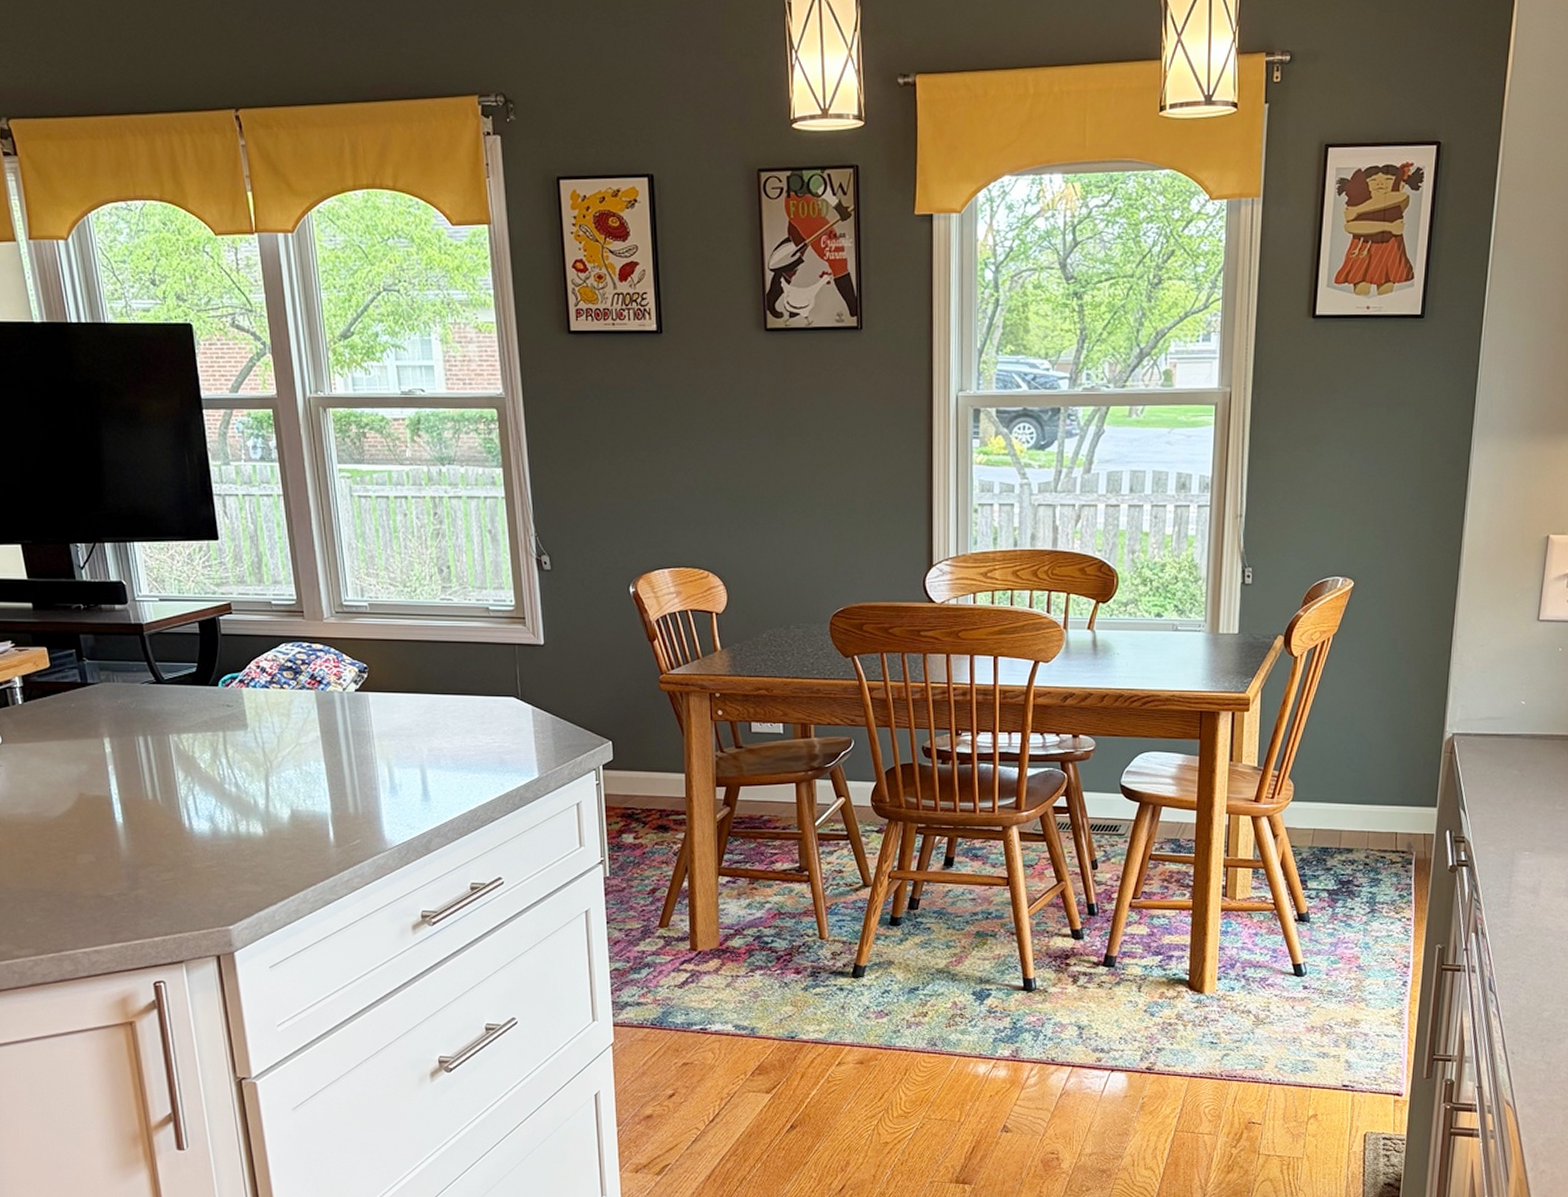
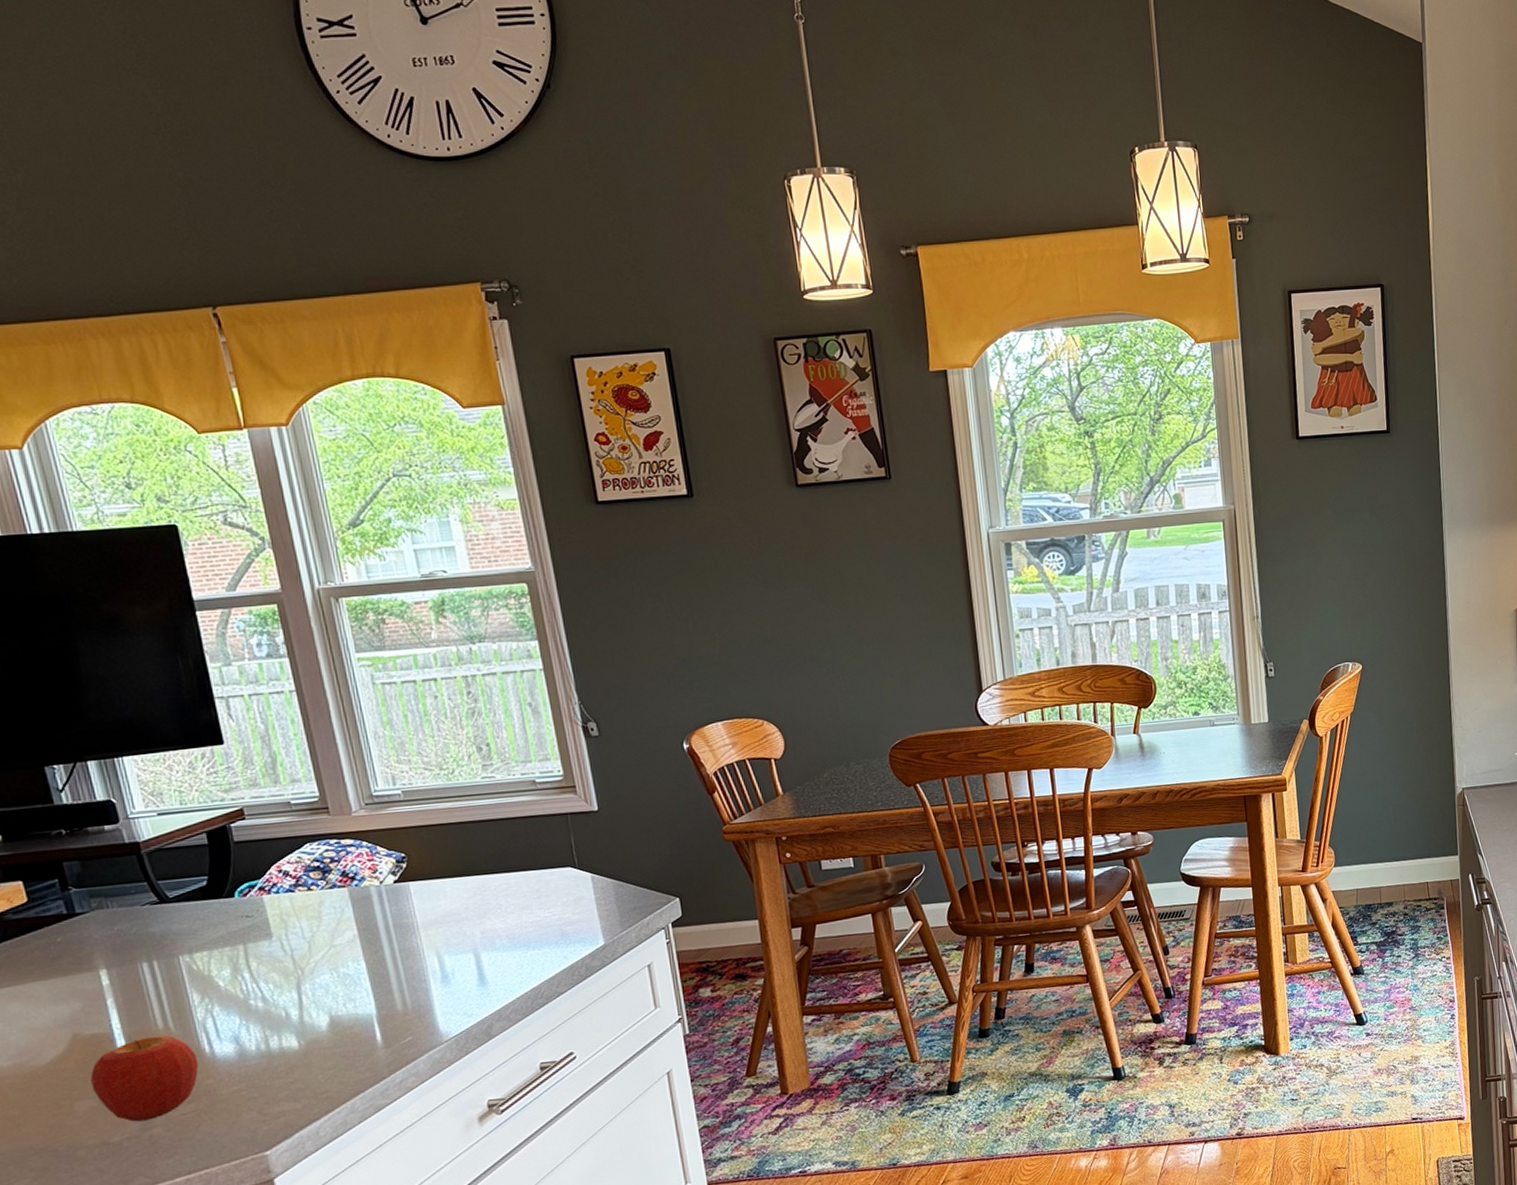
apple: none [91,806,179,881] -> present [90,1035,199,1122]

